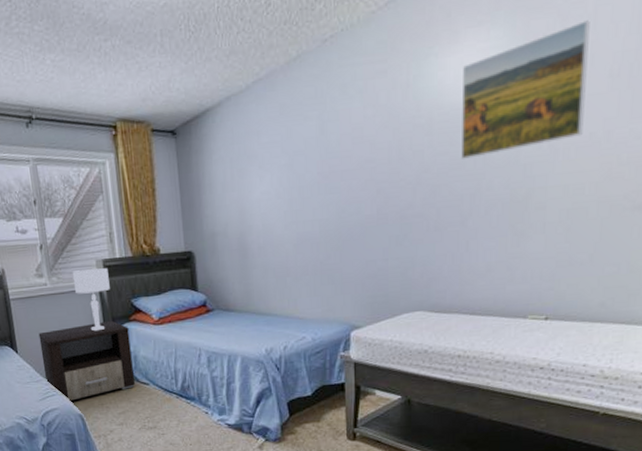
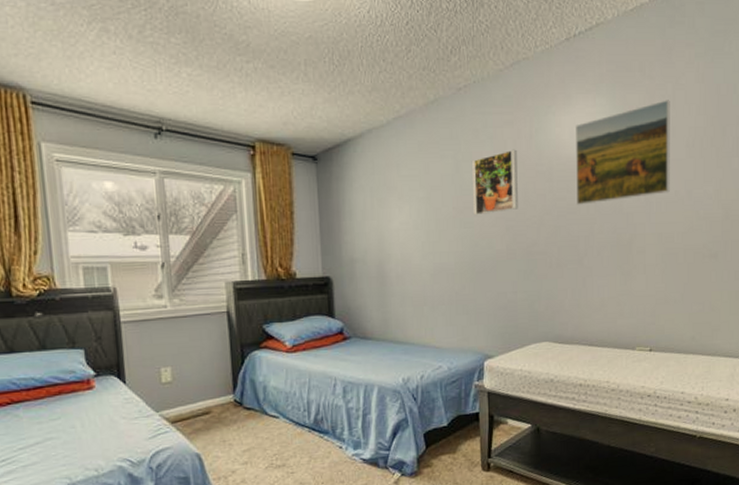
nightstand: present [38,320,135,401] -> none [153,347,263,438]
table lamp: present [72,268,110,332] -> none [197,291,240,359]
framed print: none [338,102,391,179] -> present [471,149,518,215]

